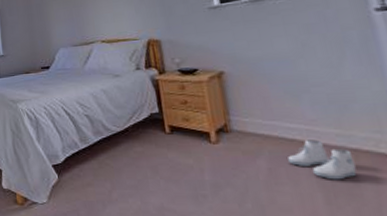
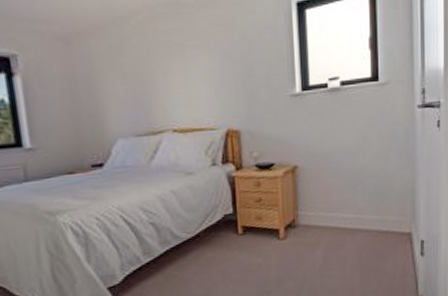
boots: present [288,139,357,180] -> none [339,226,384,260]

